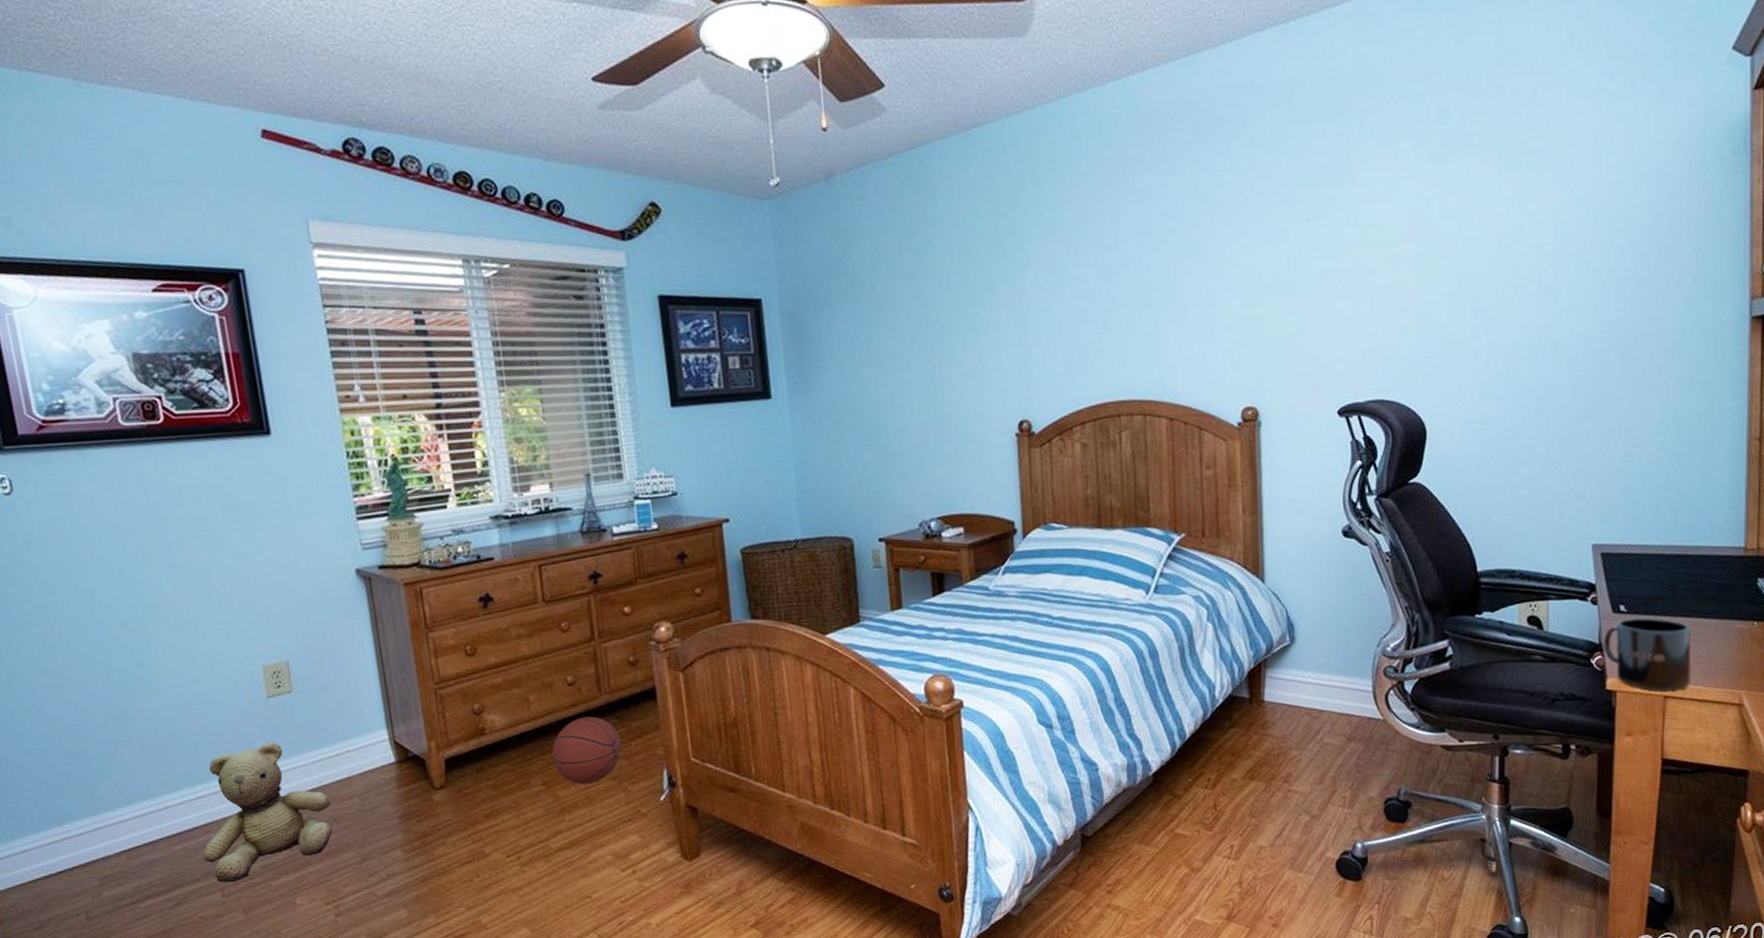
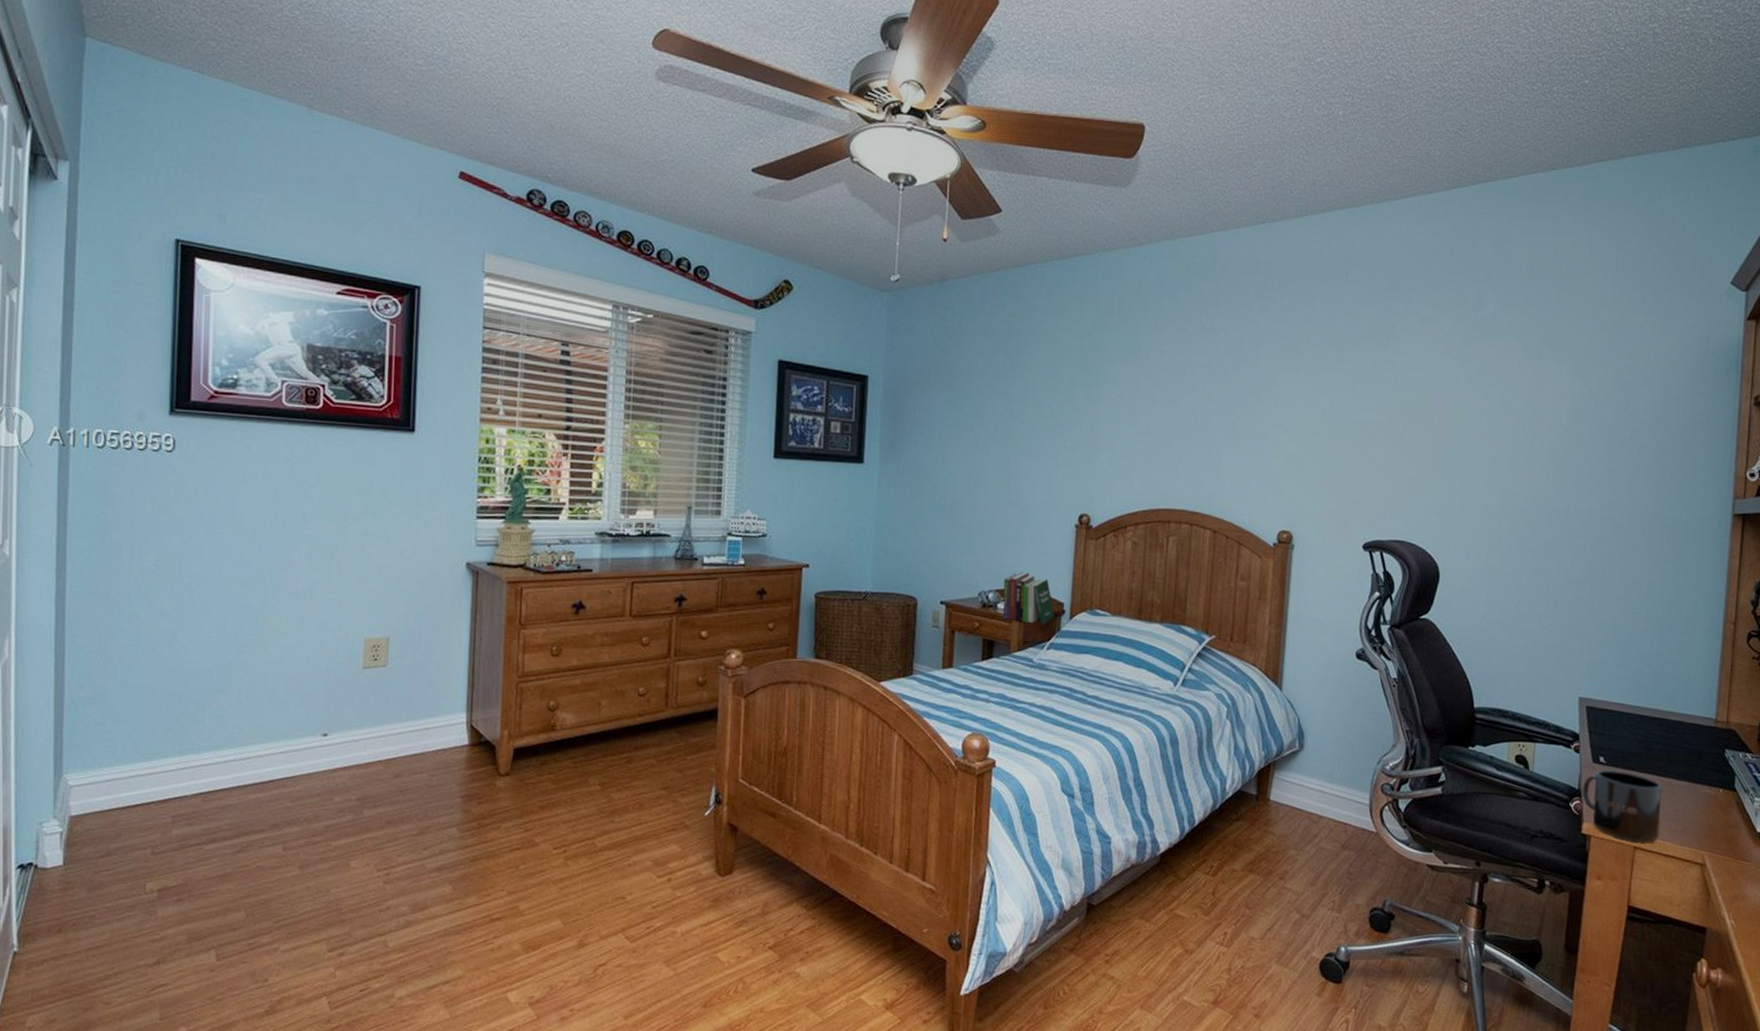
teddy bear: present [203,741,333,882] -> none [273,709,402,836]
basketball: present [552,716,622,785] -> none [612,727,678,790]
books: none [944,492,1006,549] -> present [1003,571,1055,625]

